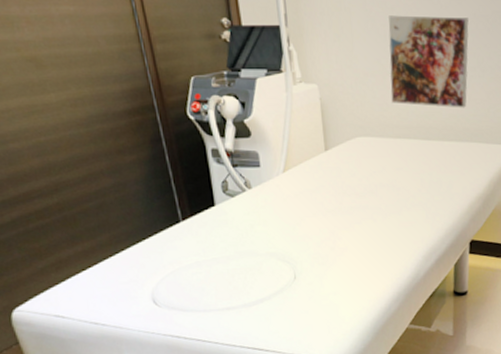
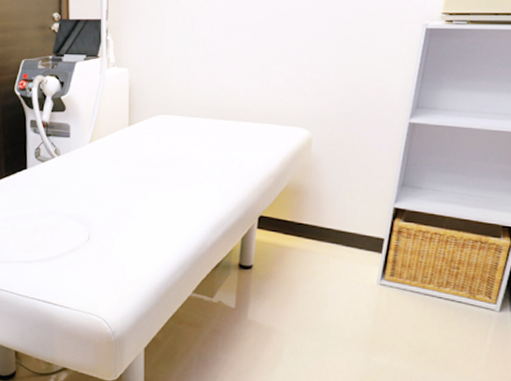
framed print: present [388,15,469,108] -> none [193,11,271,92]

